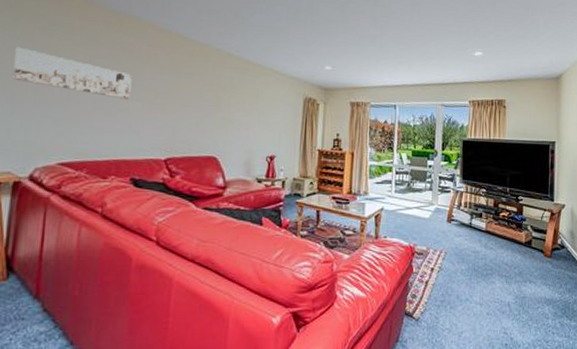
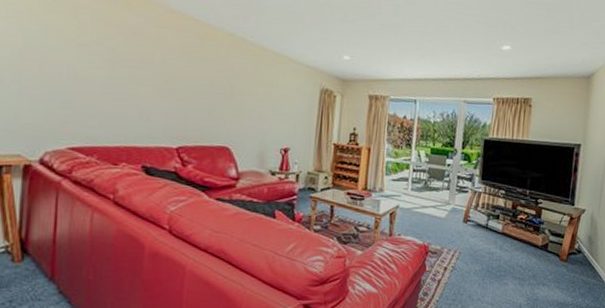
wall art: present [13,46,132,100] -> none [18,23,141,84]

